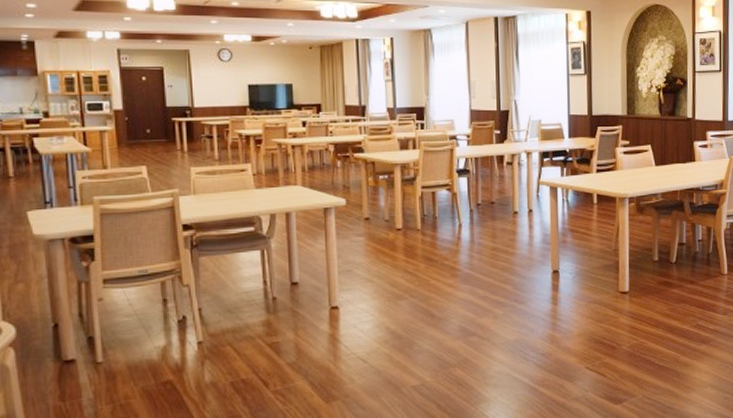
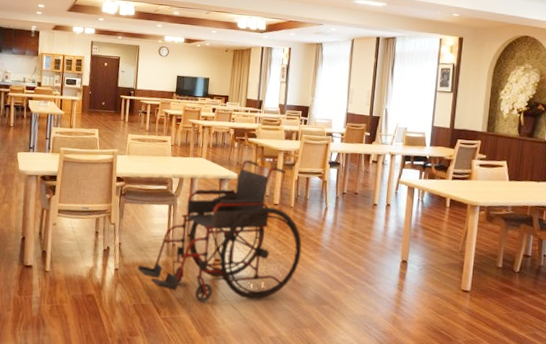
wheelchair: none [229,180,437,363] -> present [137,160,302,303]

